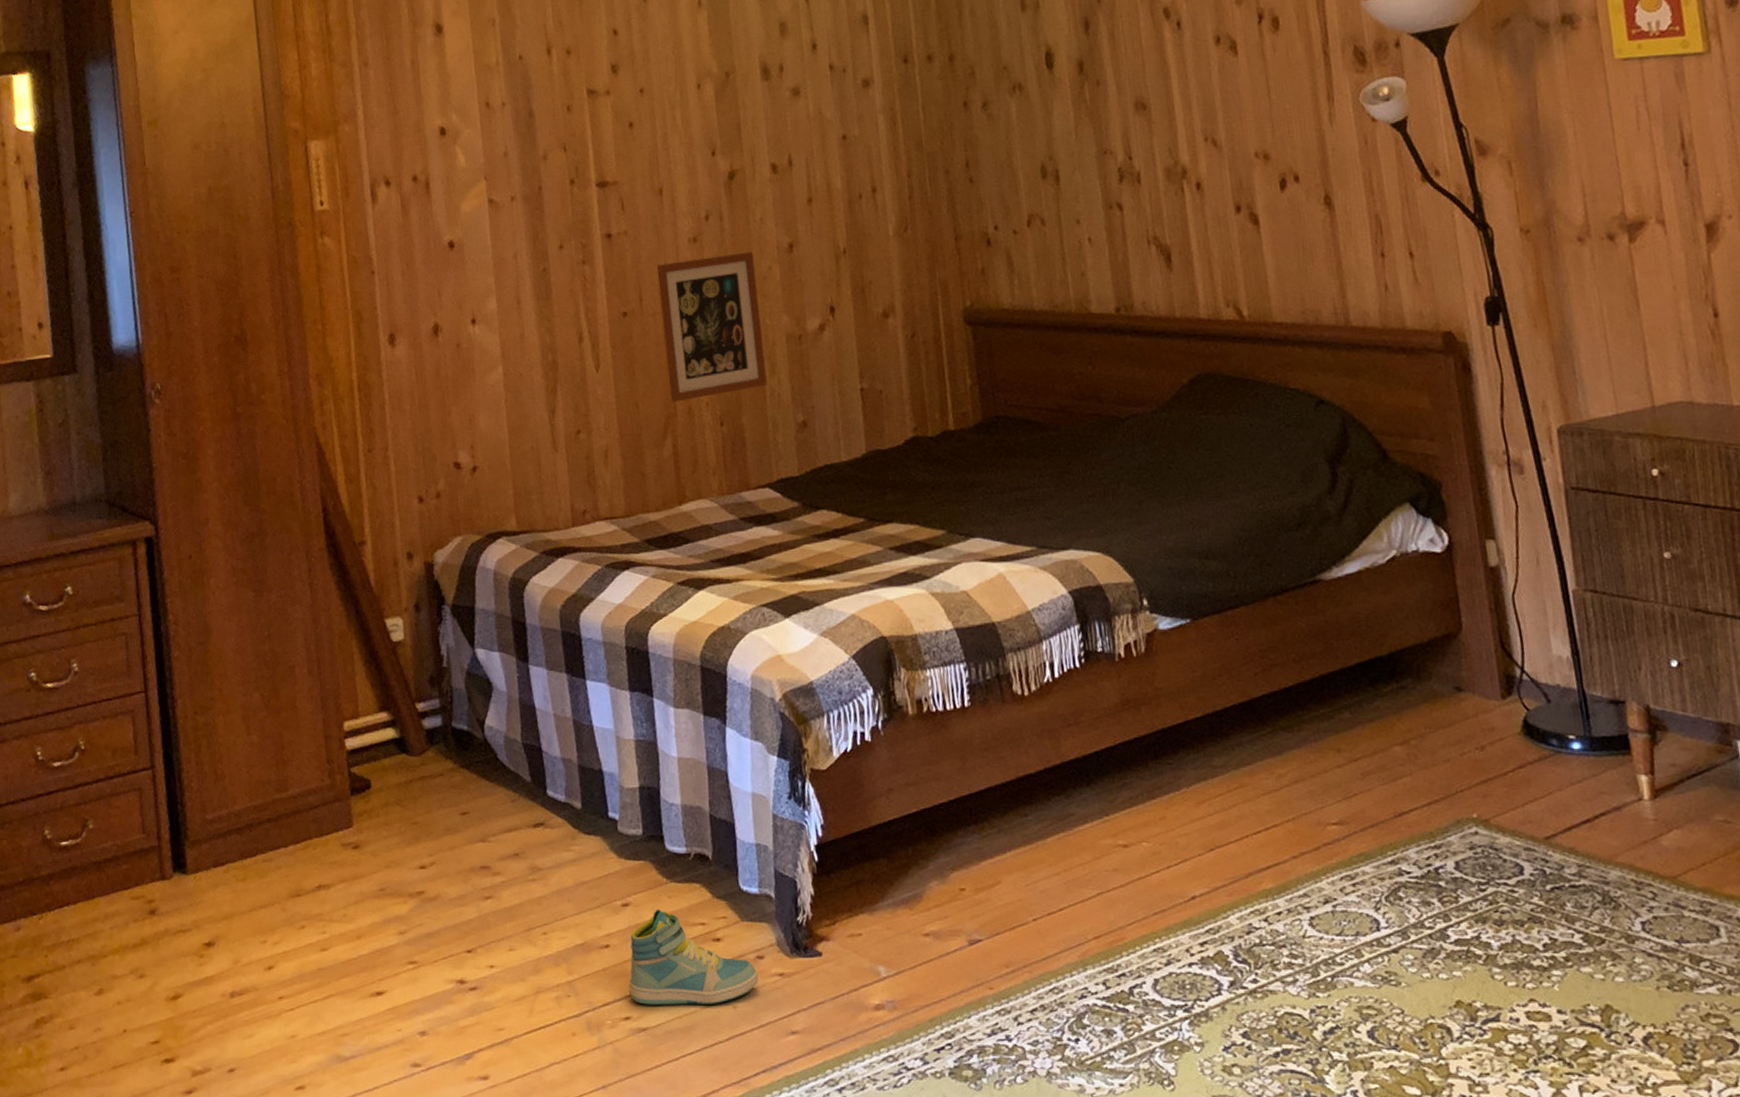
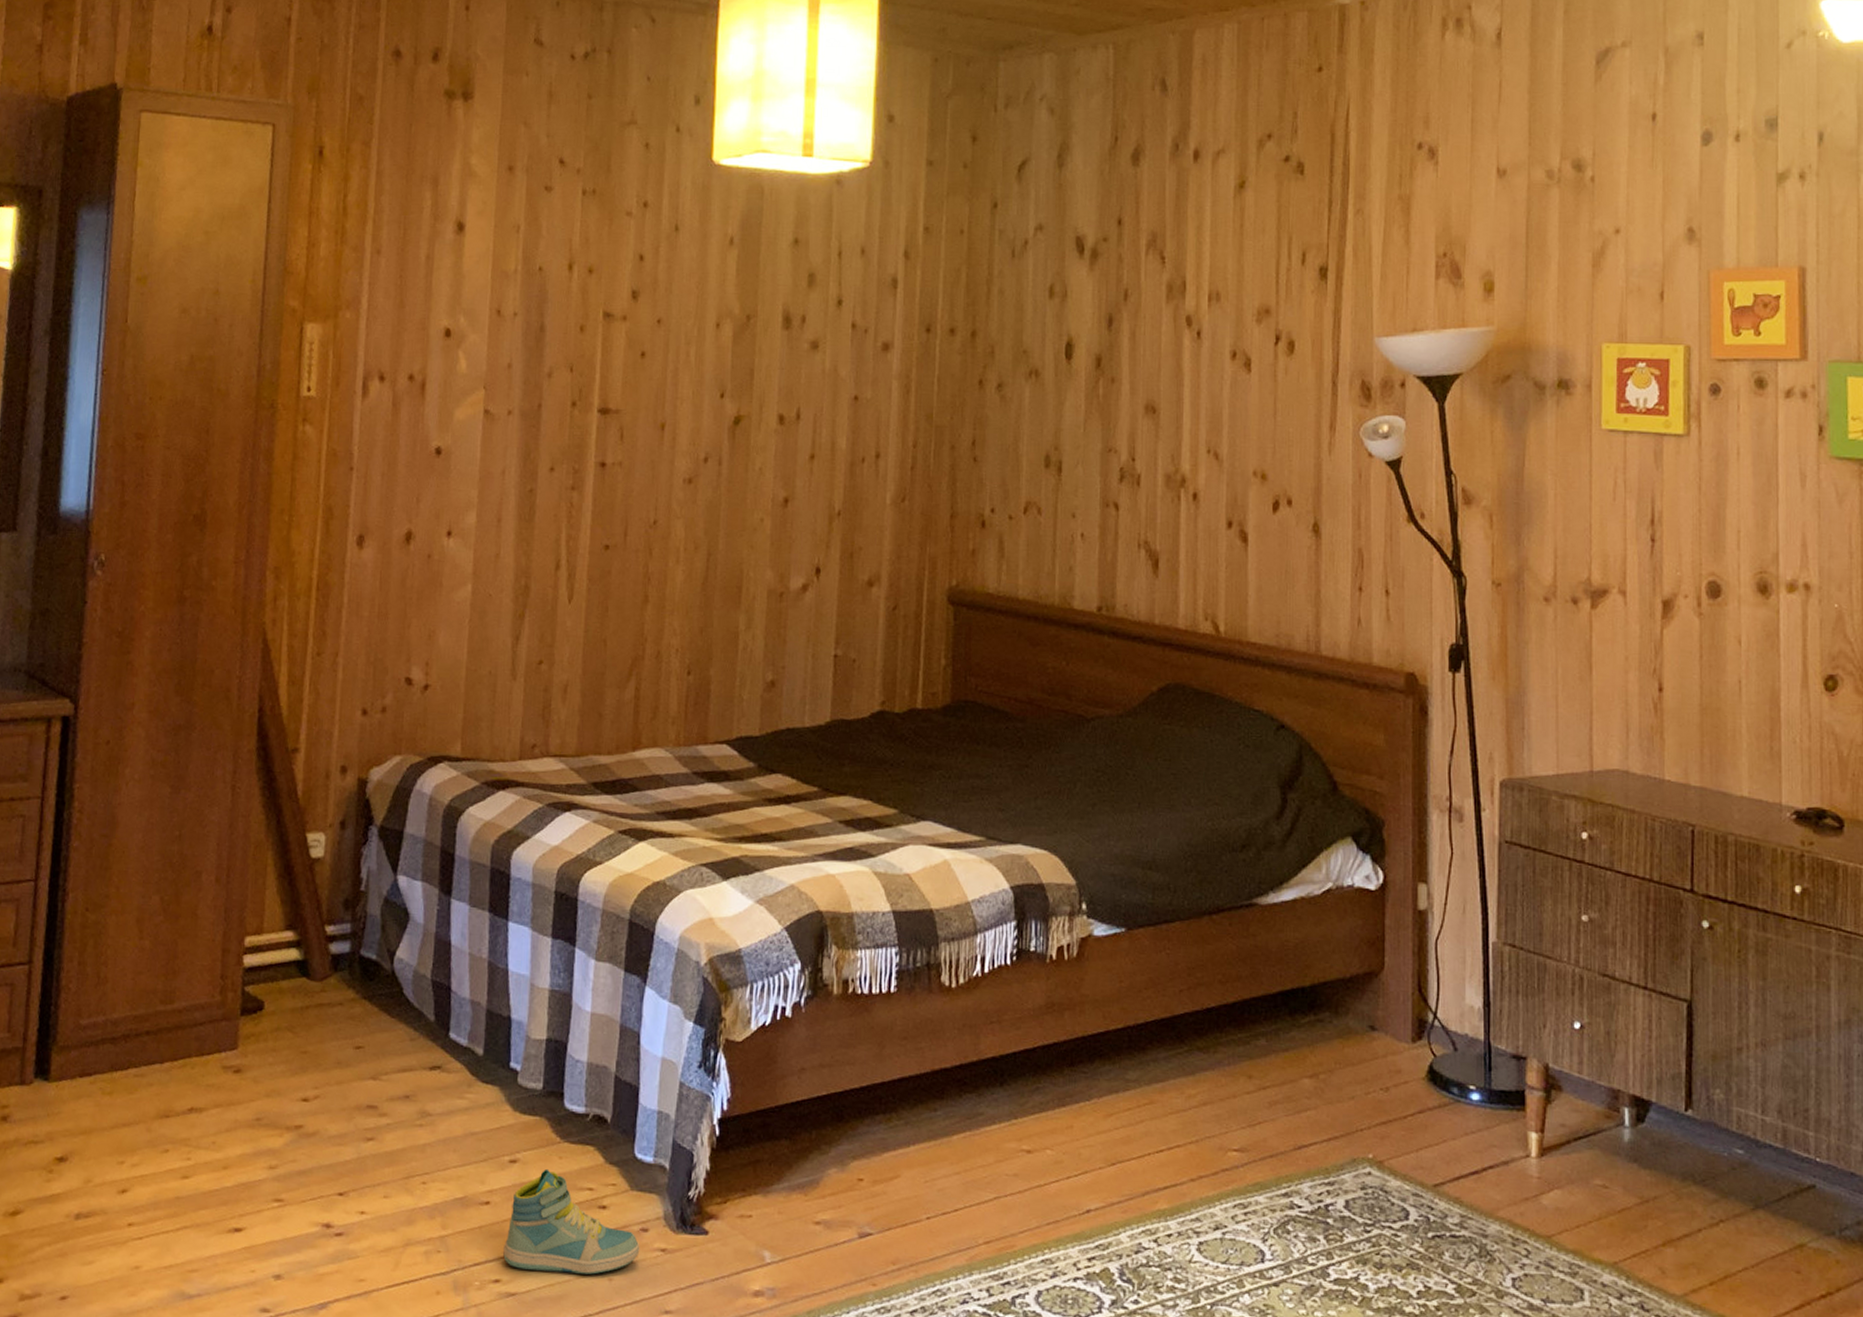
picture frame: present [656,251,767,403] -> none [640,500,747,645]

